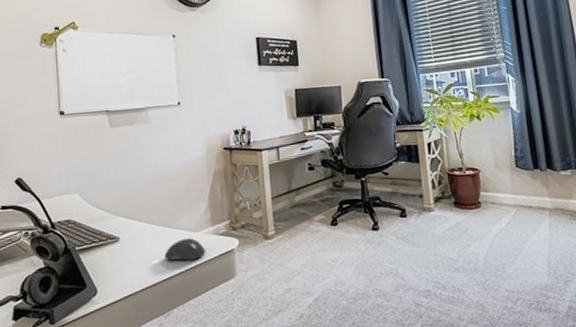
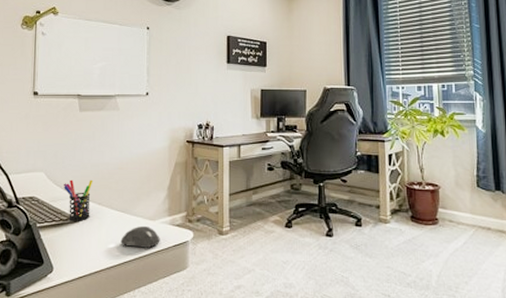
pen holder: none [100,196,131,241] -> present [64,179,93,221]

